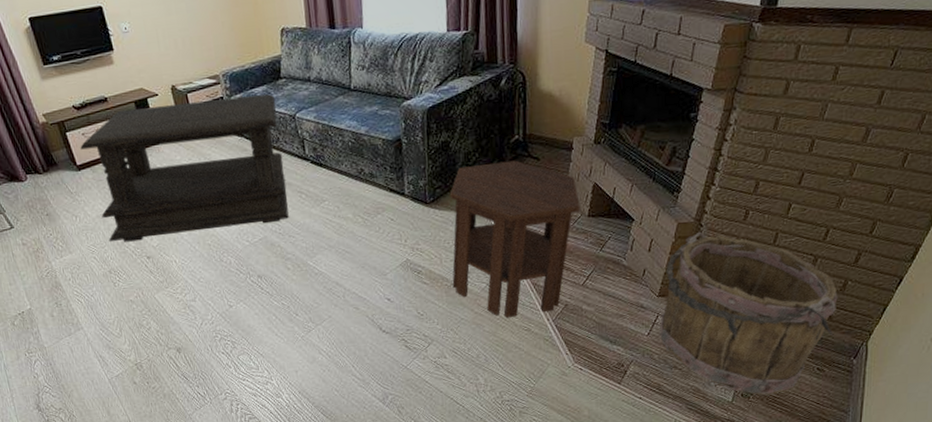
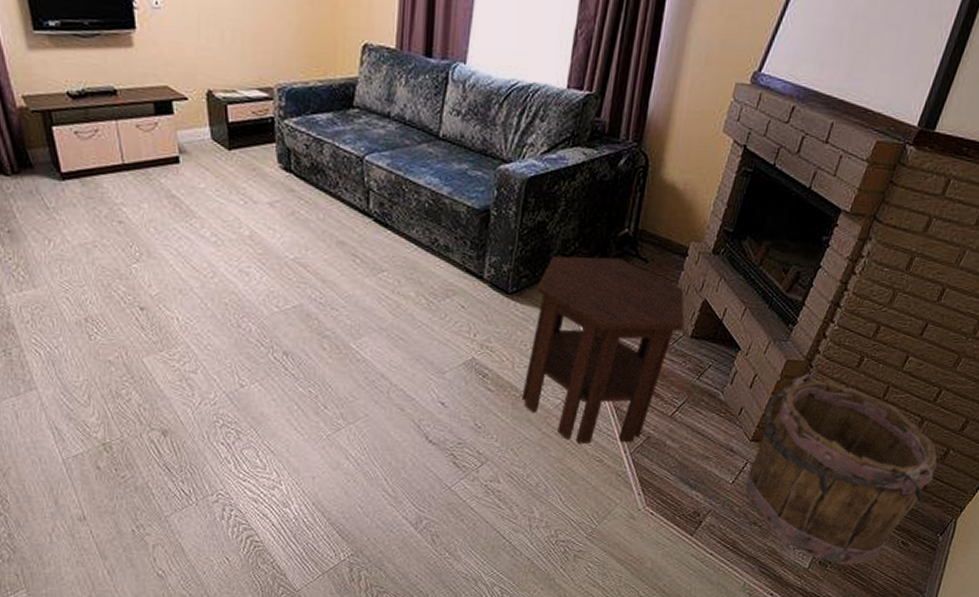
coffee table: present [80,94,289,242] -> none [69,111,342,288]

